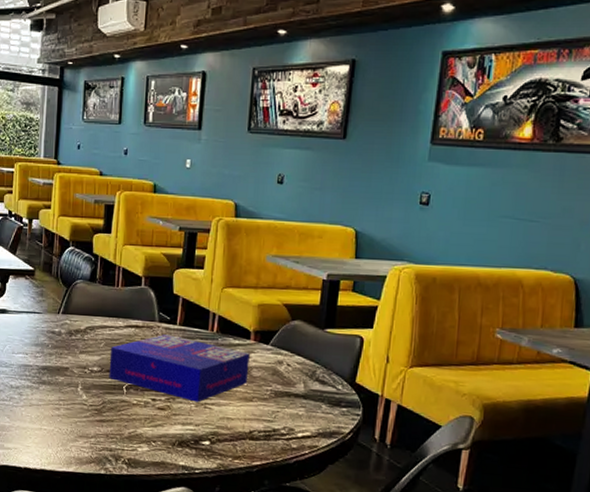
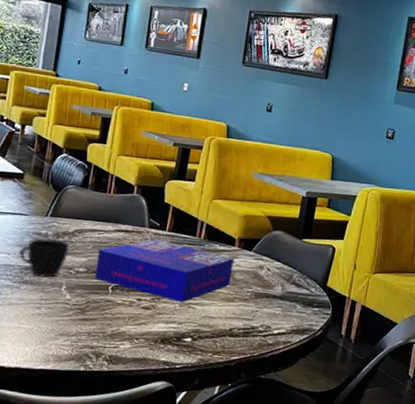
cup: none [36,336,83,378] -> present [19,238,70,278]

